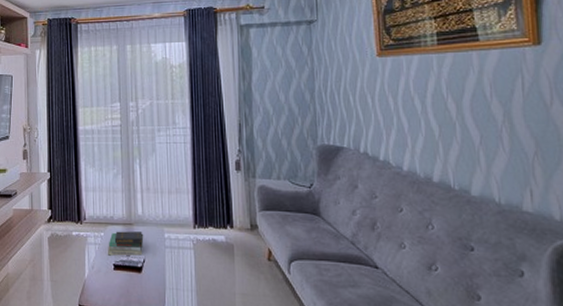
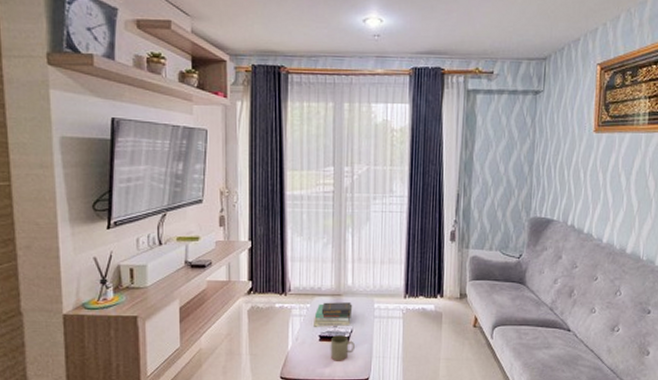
mug: none [124,264,148,292] -> present [330,335,355,361]

